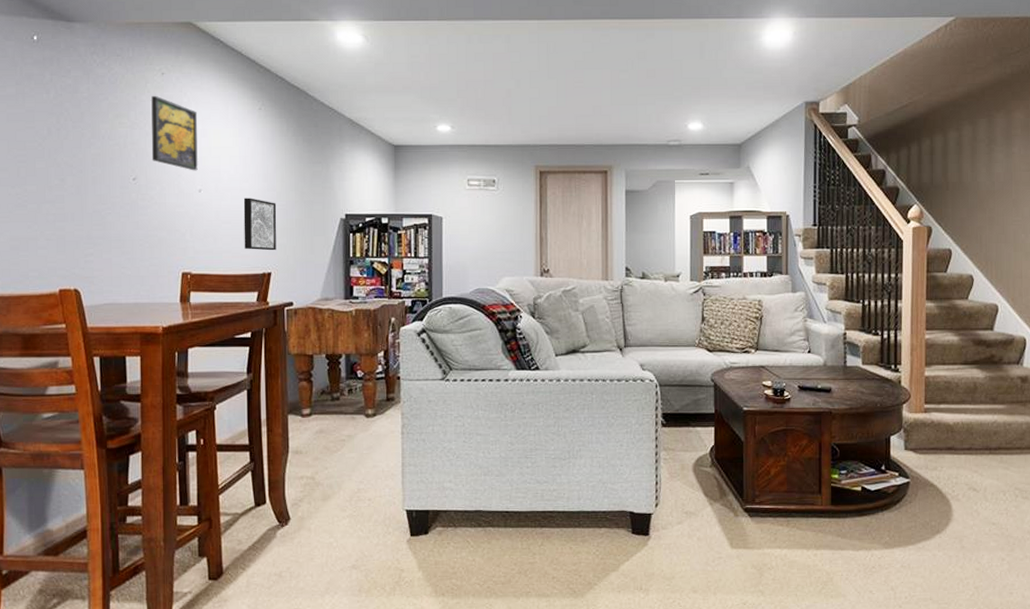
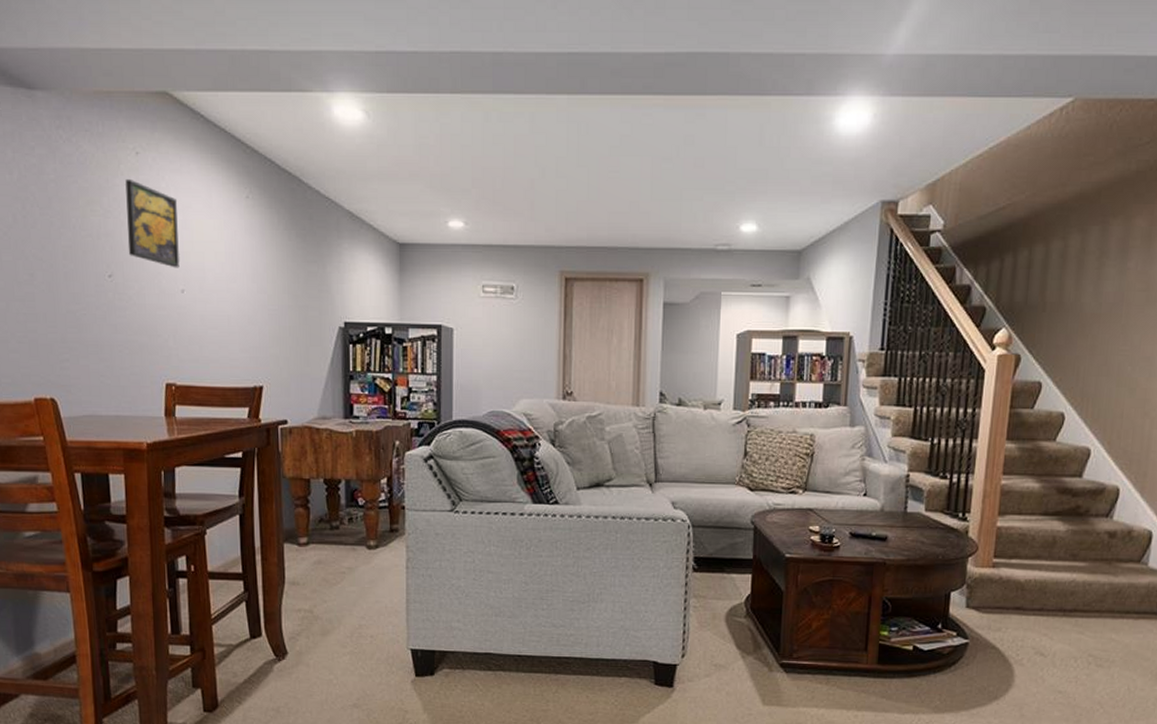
wall art: present [243,198,277,251] -> none [231,300,268,362]

